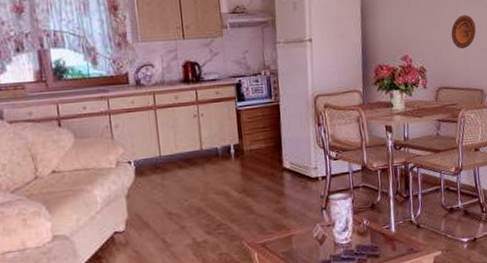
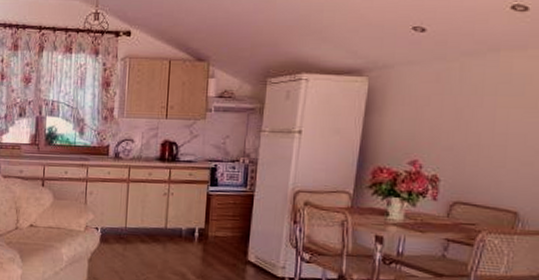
decorative plate: present [451,15,476,49] -> none [481,120,519,161]

